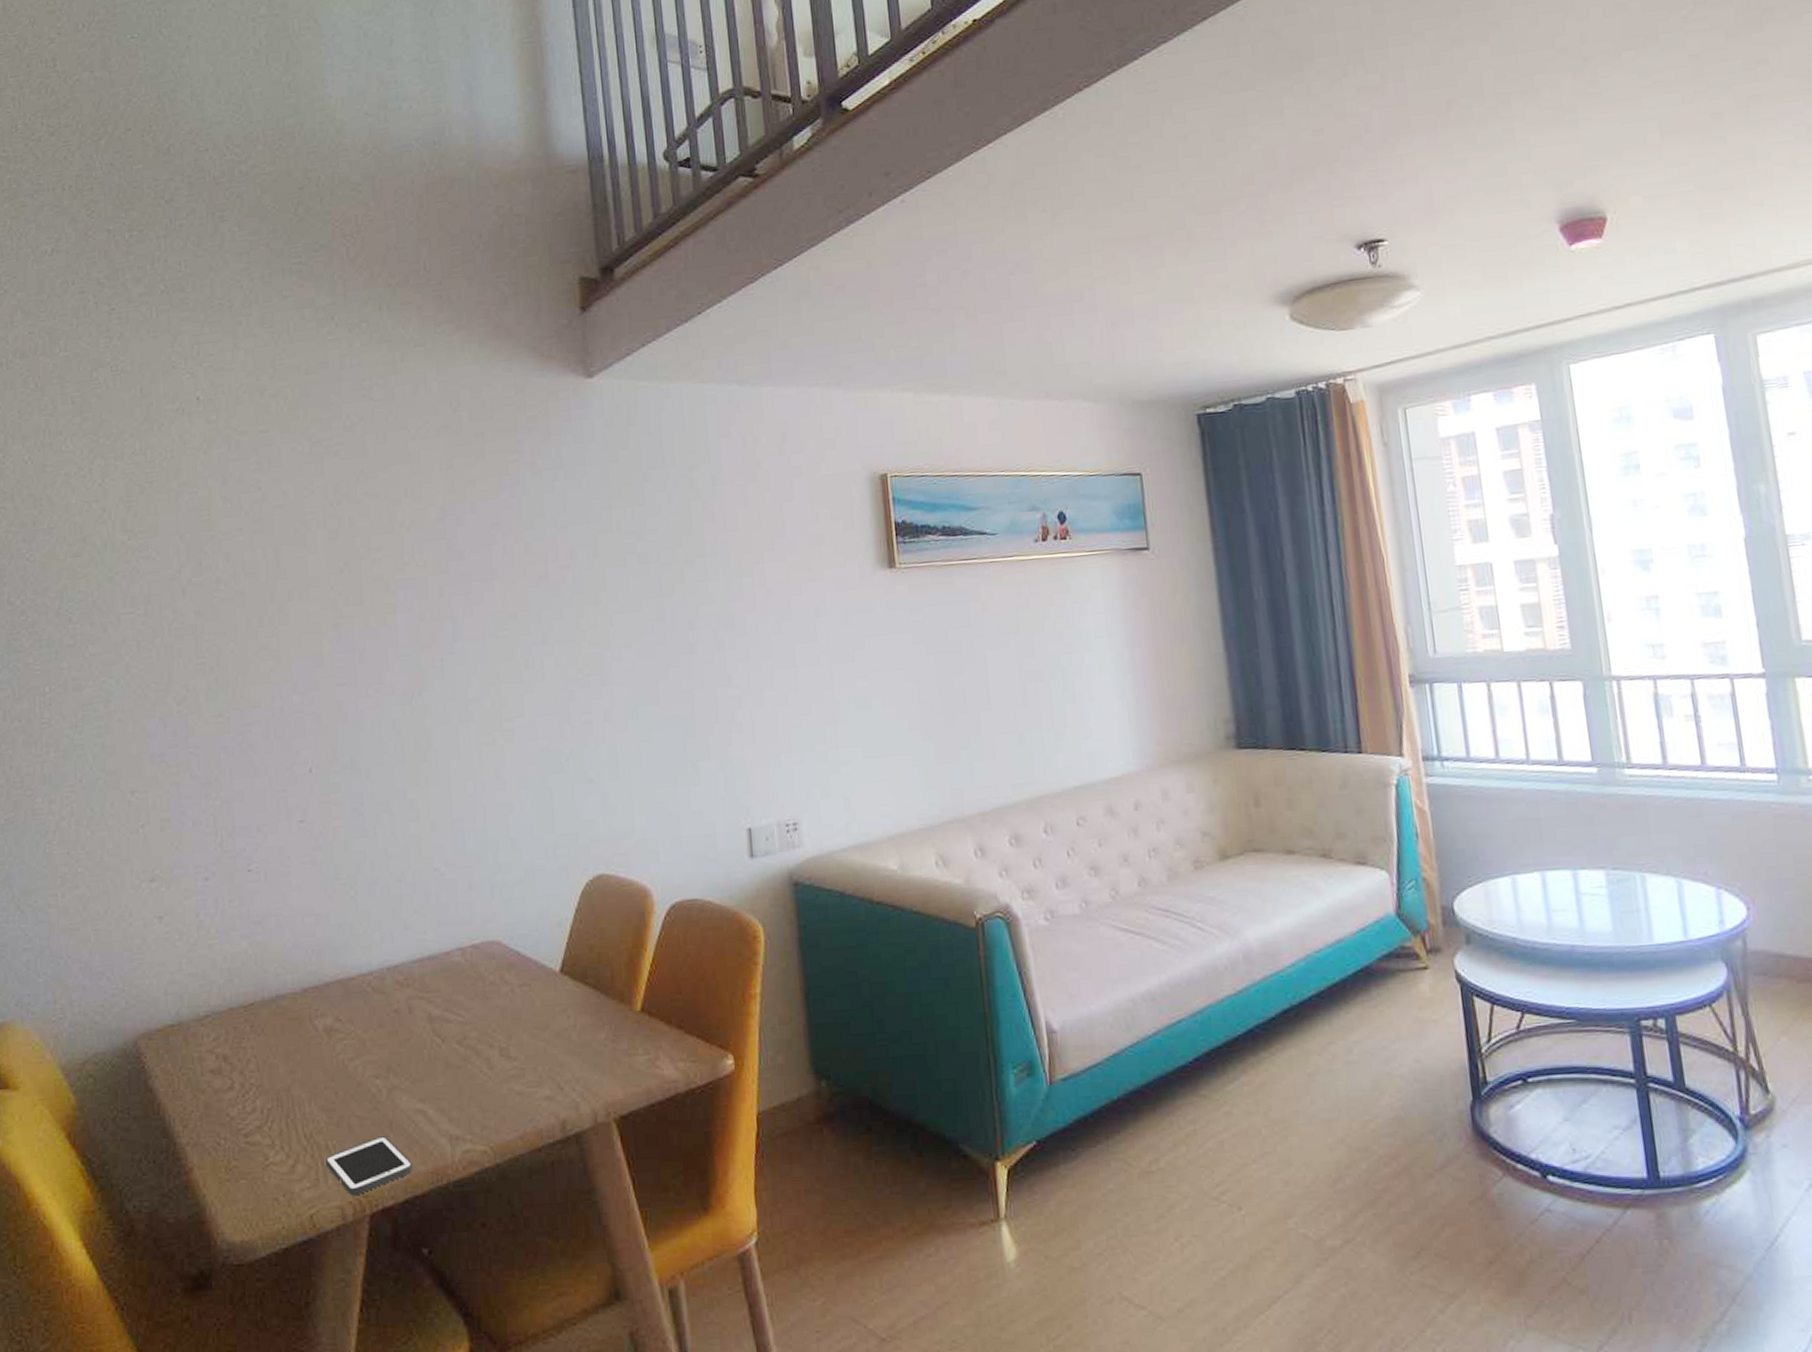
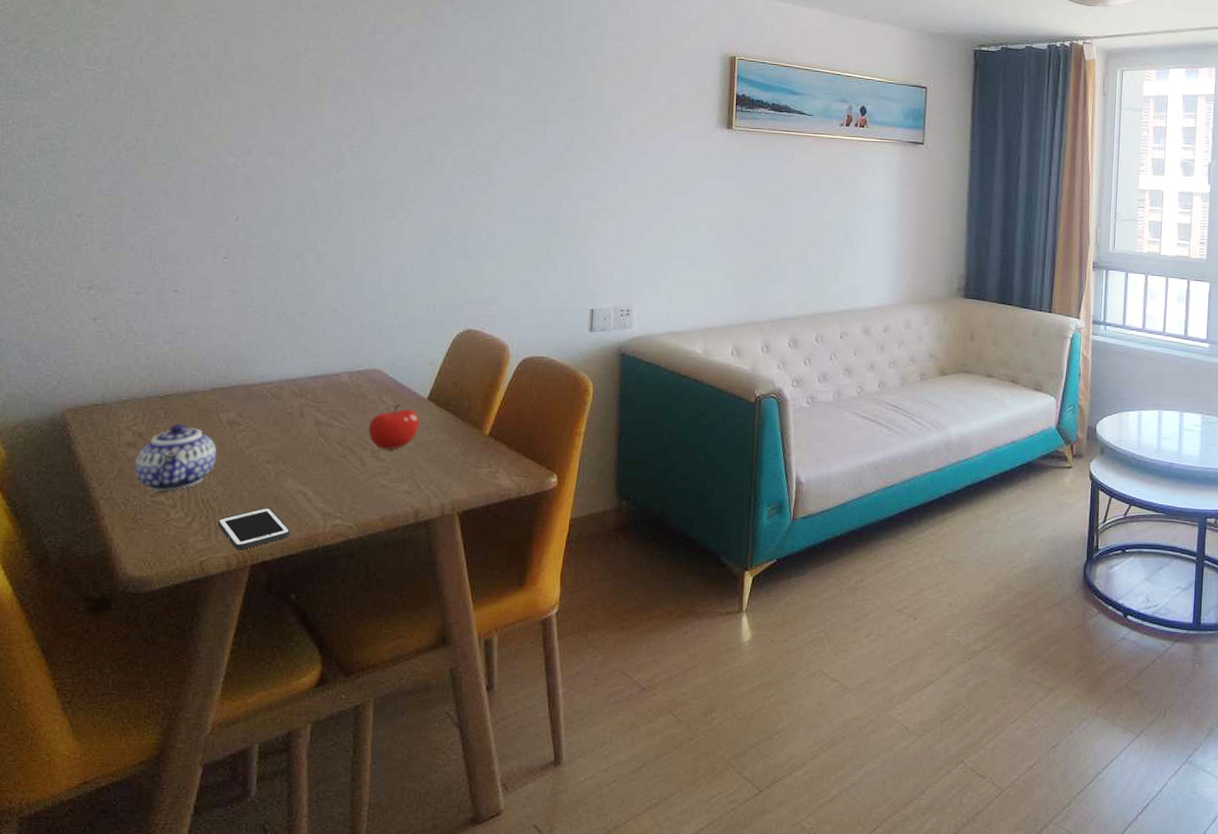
teapot: none [223,1038,316,1129] -> present [135,424,216,492]
fruit: none [492,983,554,1045] -> present [368,404,420,450]

